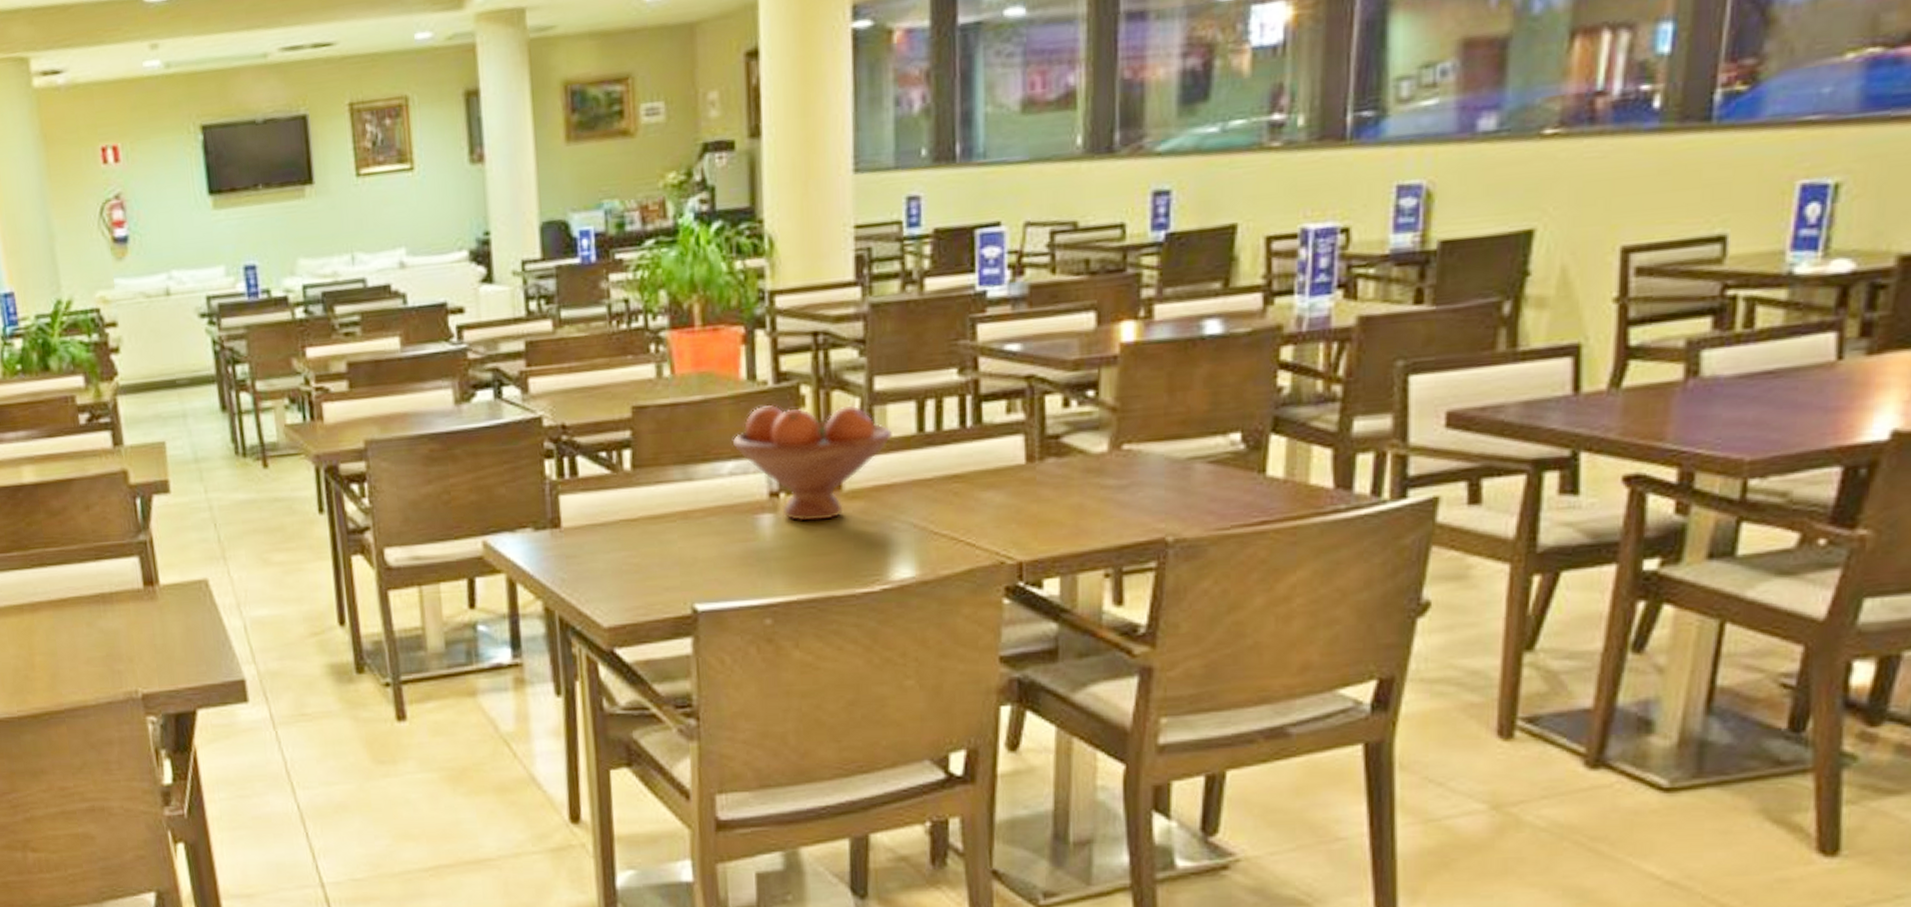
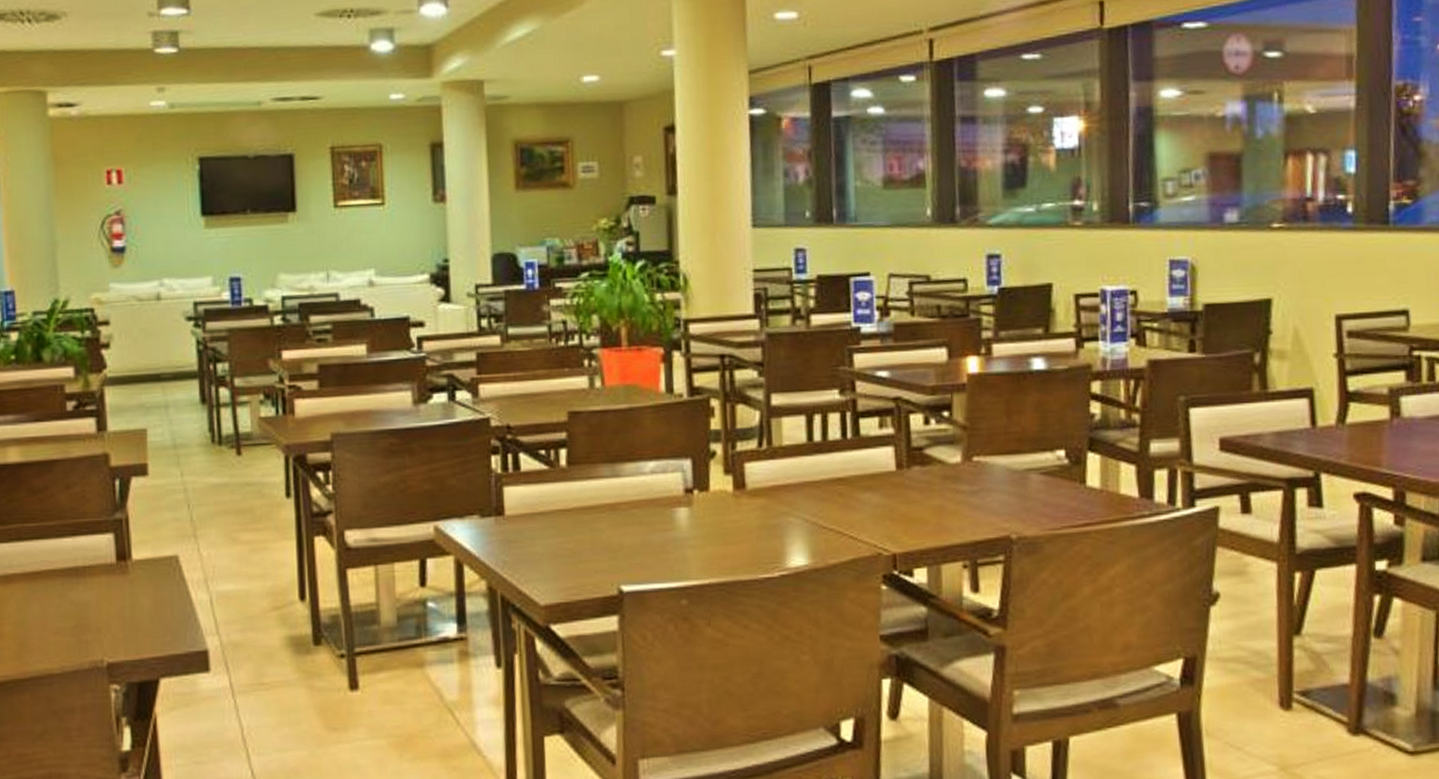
fruit bowl: present [732,405,892,522] -> none [653,415,787,515]

